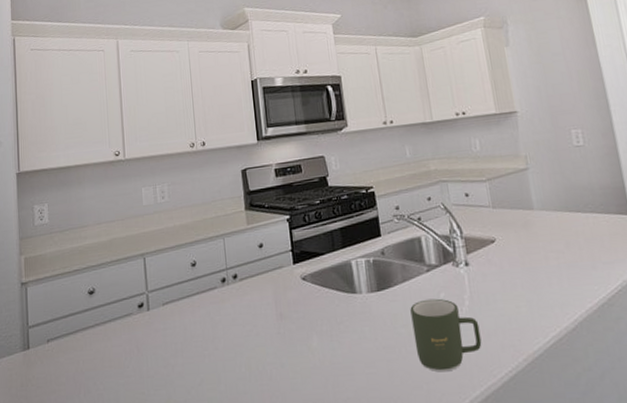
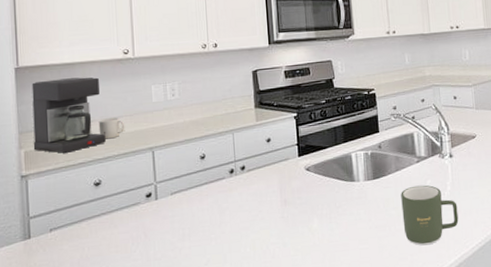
coffee maker: none [31,180,99,260] -> present [32,77,106,153]
mug: none [92,222,117,245] -> present [98,117,125,139]

